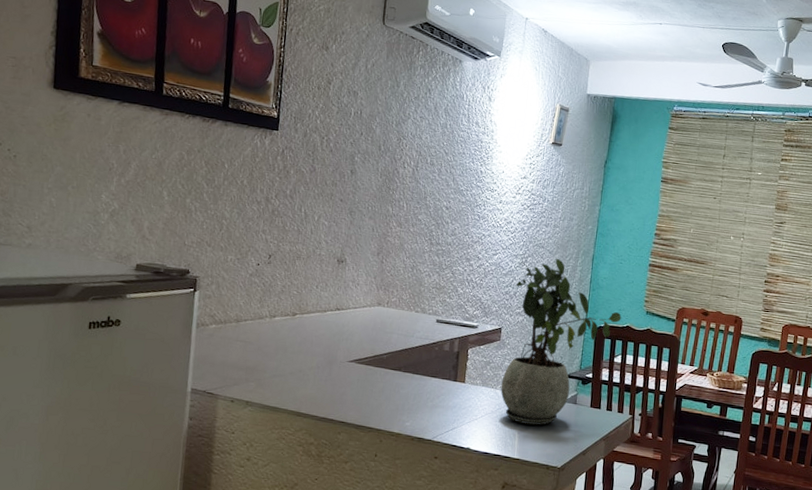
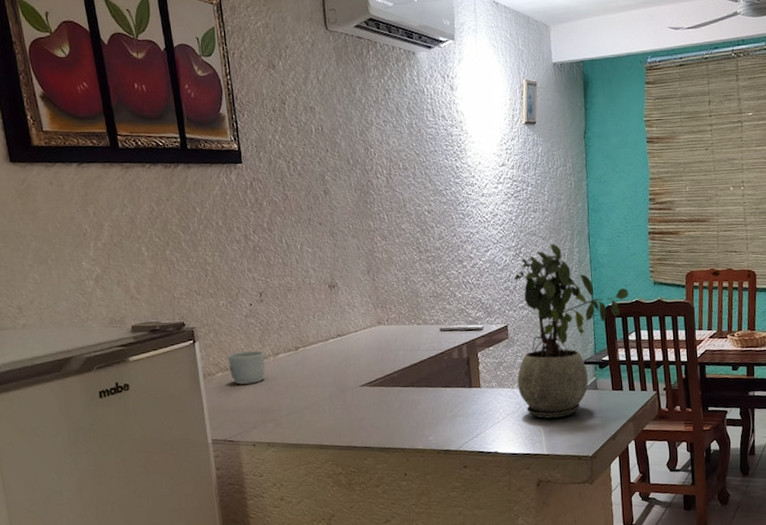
mug: none [224,308,261,341] -> present [227,351,265,385]

